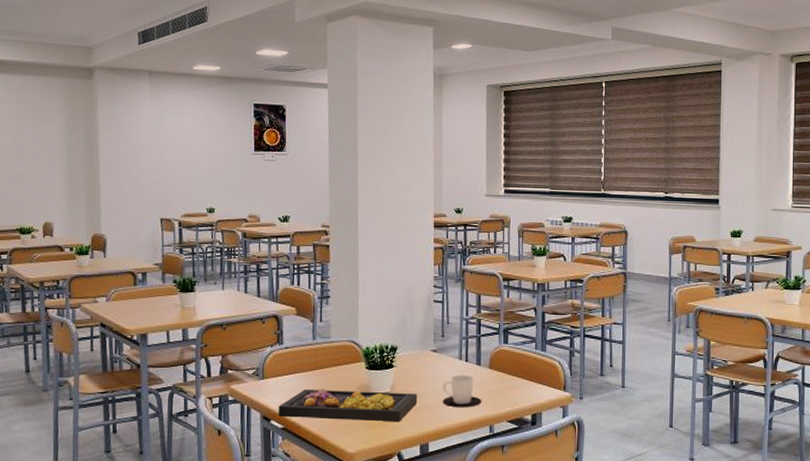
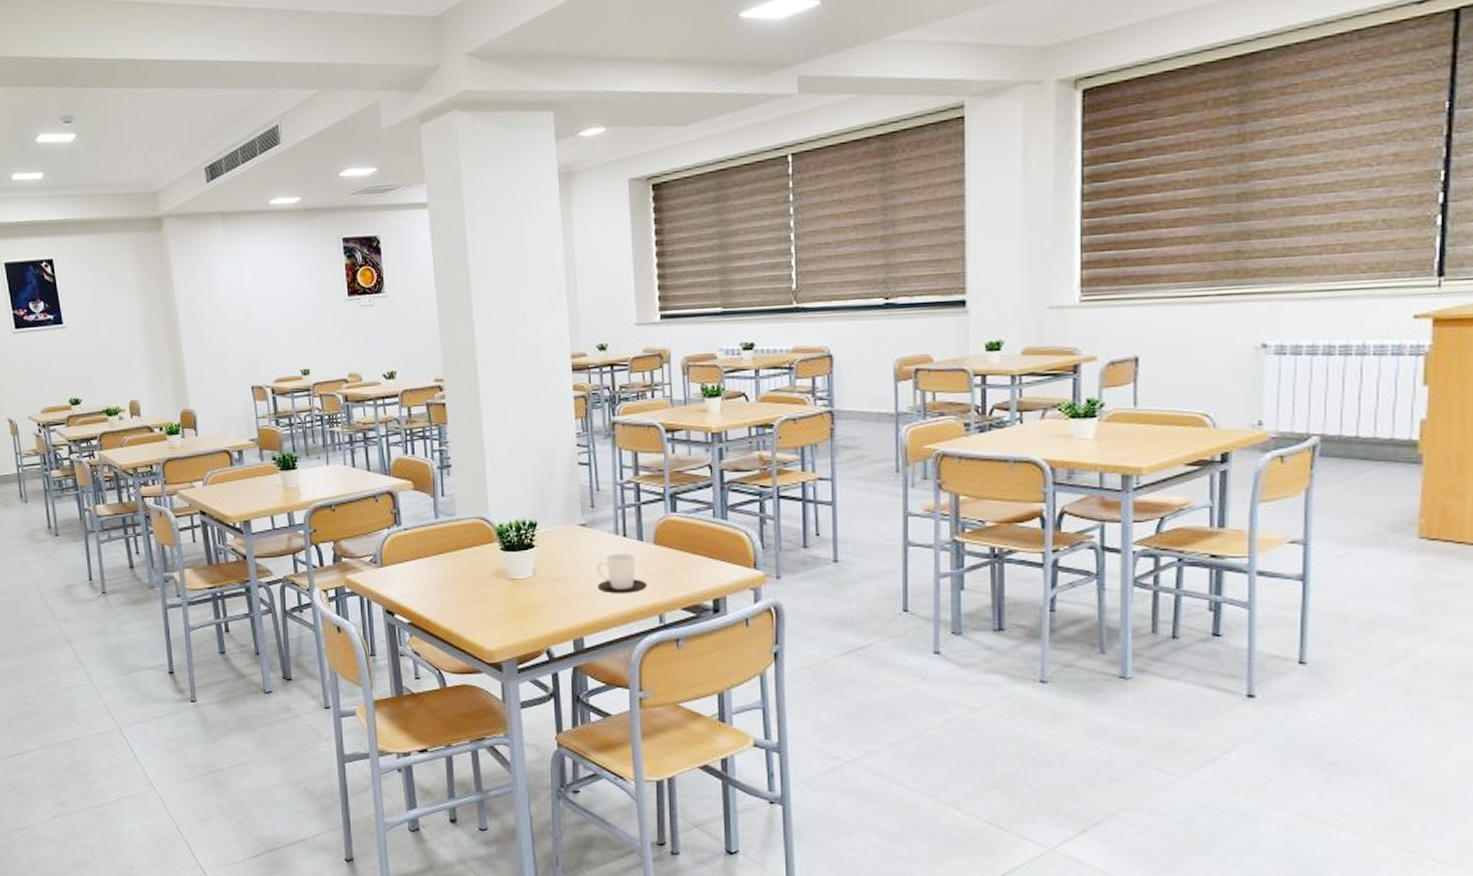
food tray: present [278,389,418,421] -> none [402,576,567,612]

